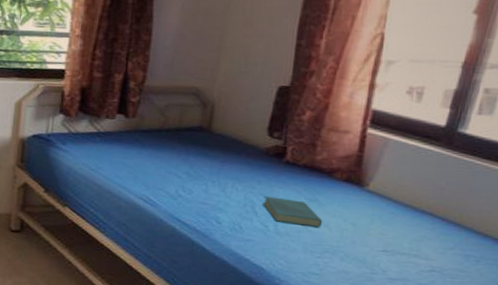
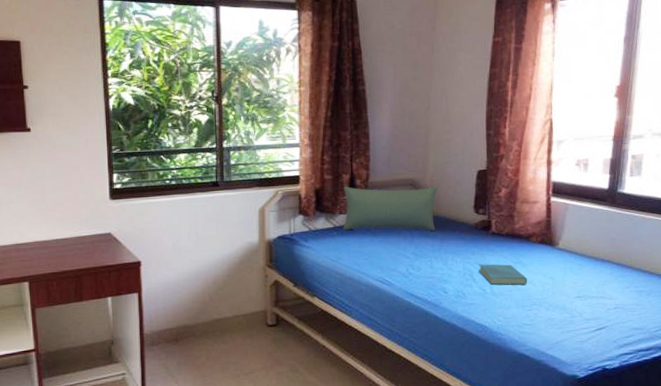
pillow: none [107,86,226,150] -> present [342,185,437,231]

